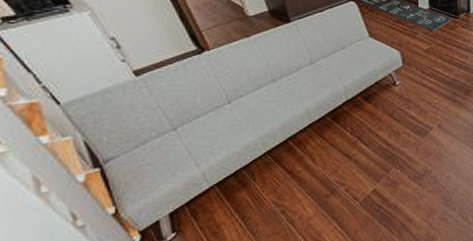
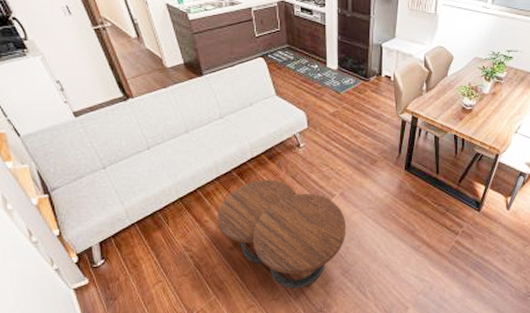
coffee table: none [311,120,446,228] -> present [217,179,346,289]

